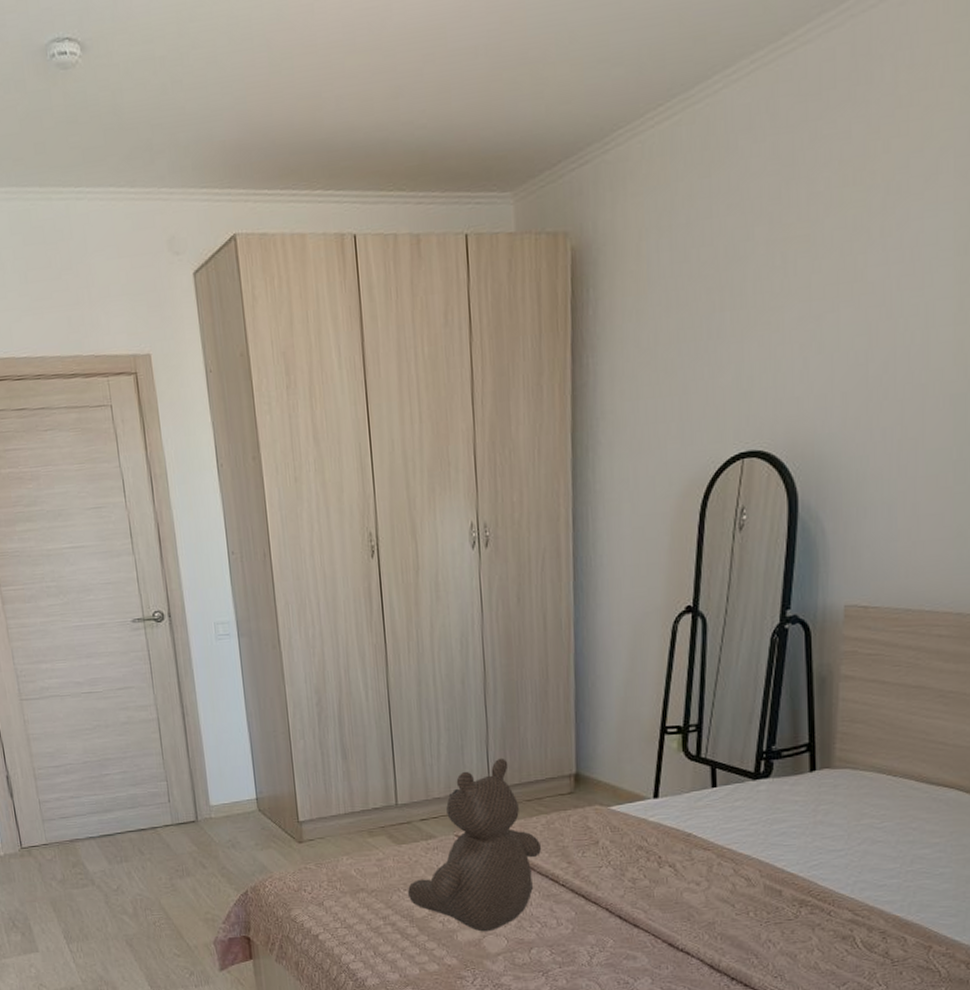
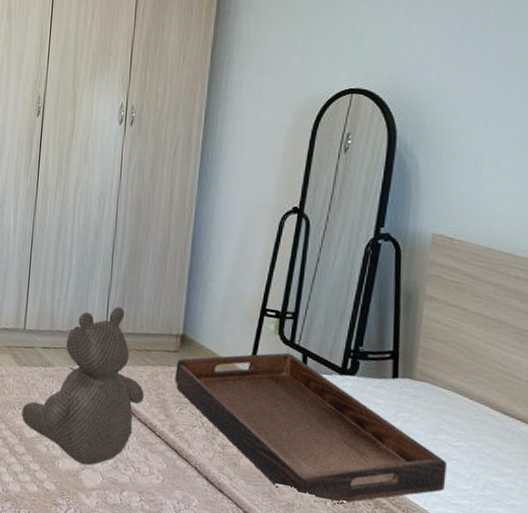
serving tray: none [572,768,872,913] -> present [175,353,447,505]

